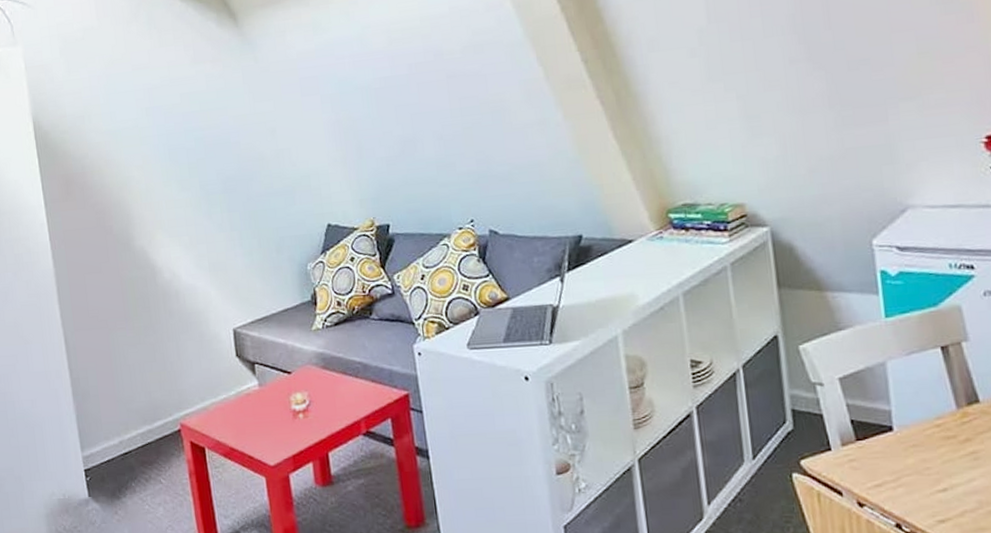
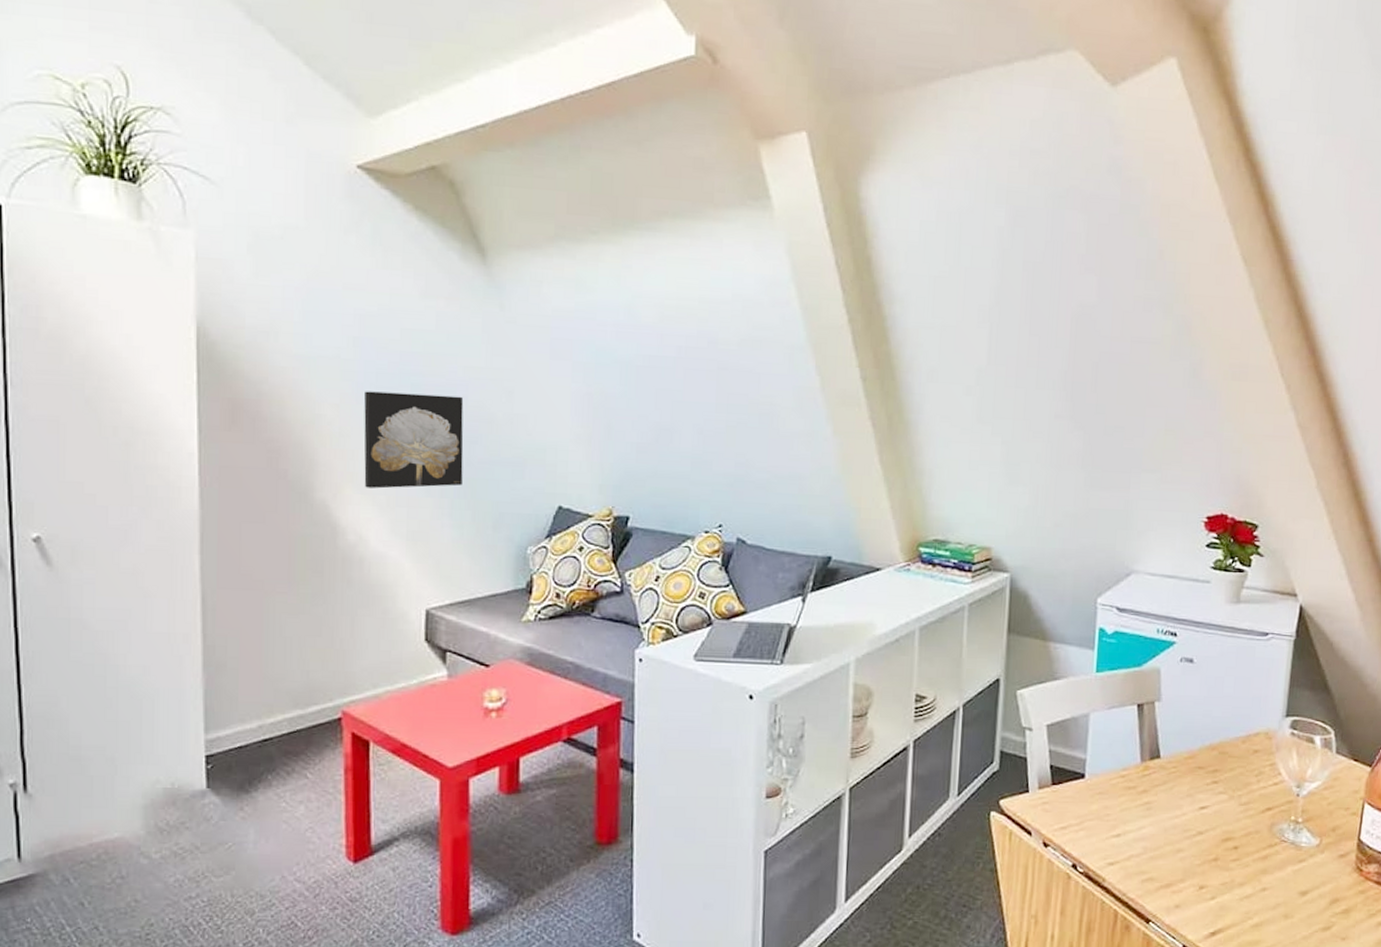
wall art: none [160,142,247,232] -> present [364,391,464,489]

